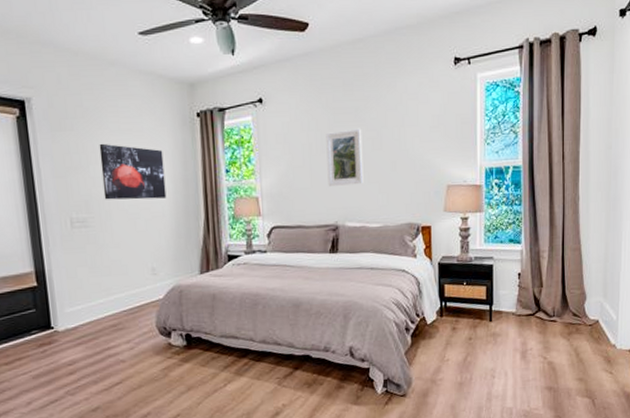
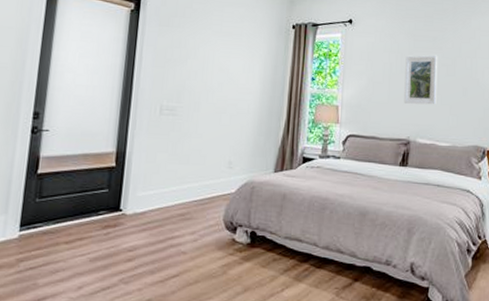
wall art: present [99,143,167,200] -> none [196,41,257,97]

